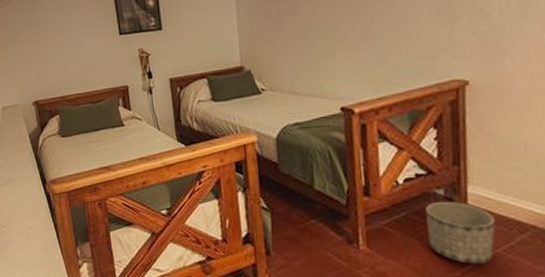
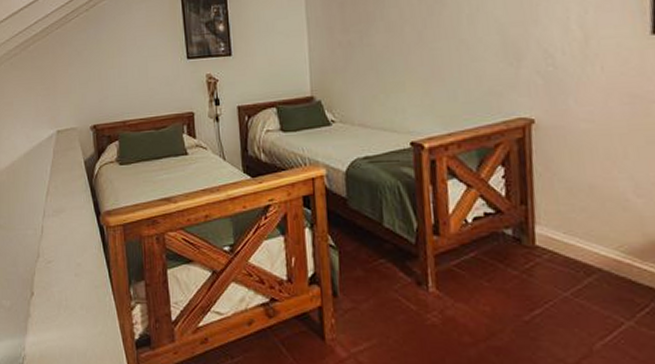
planter: present [425,201,496,264] -> none [494,241,563,309]

